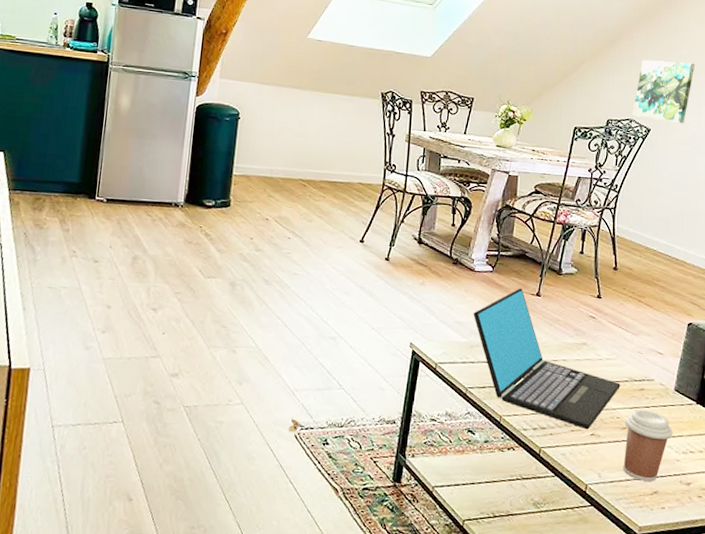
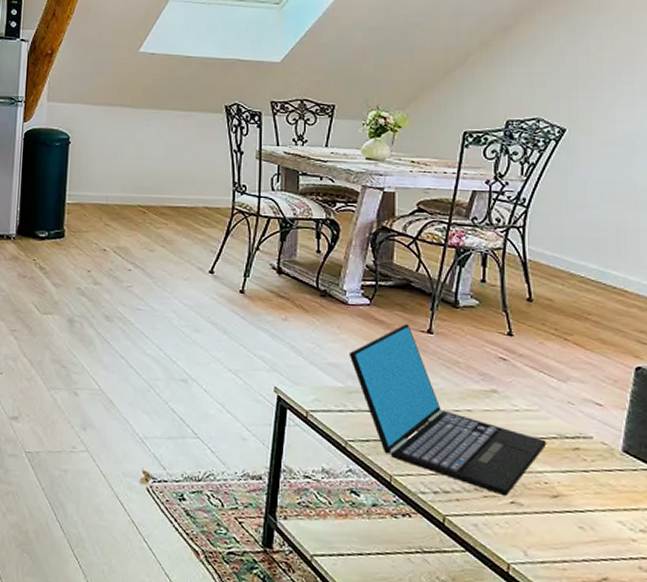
coffee cup: present [623,409,673,482] -> none [556,473,624,565]
wall art: present [632,59,695,124] -> none [539,45,622,120]

